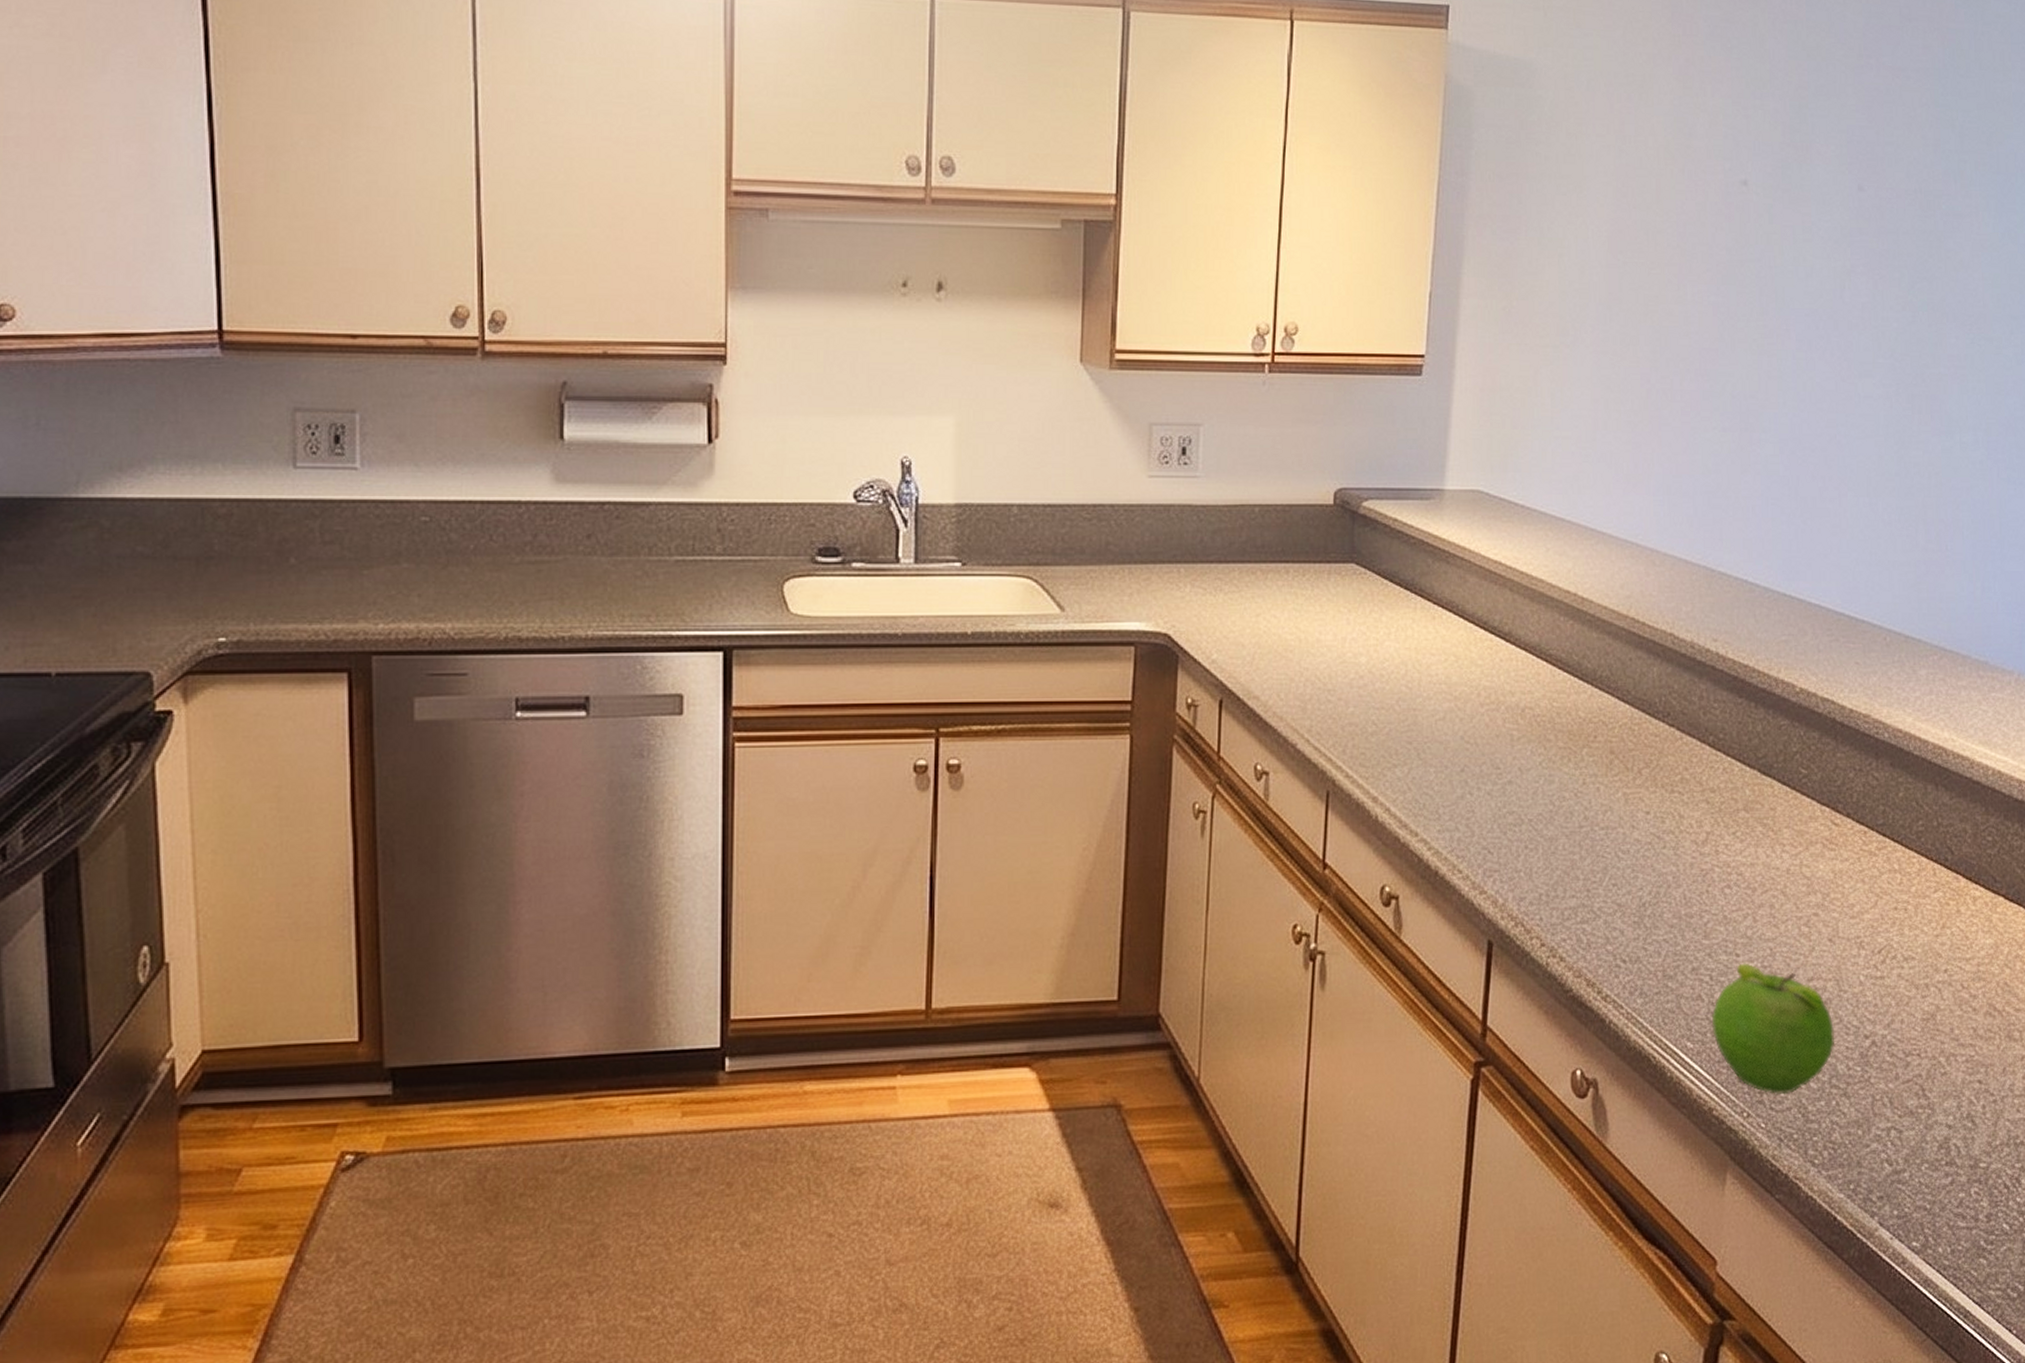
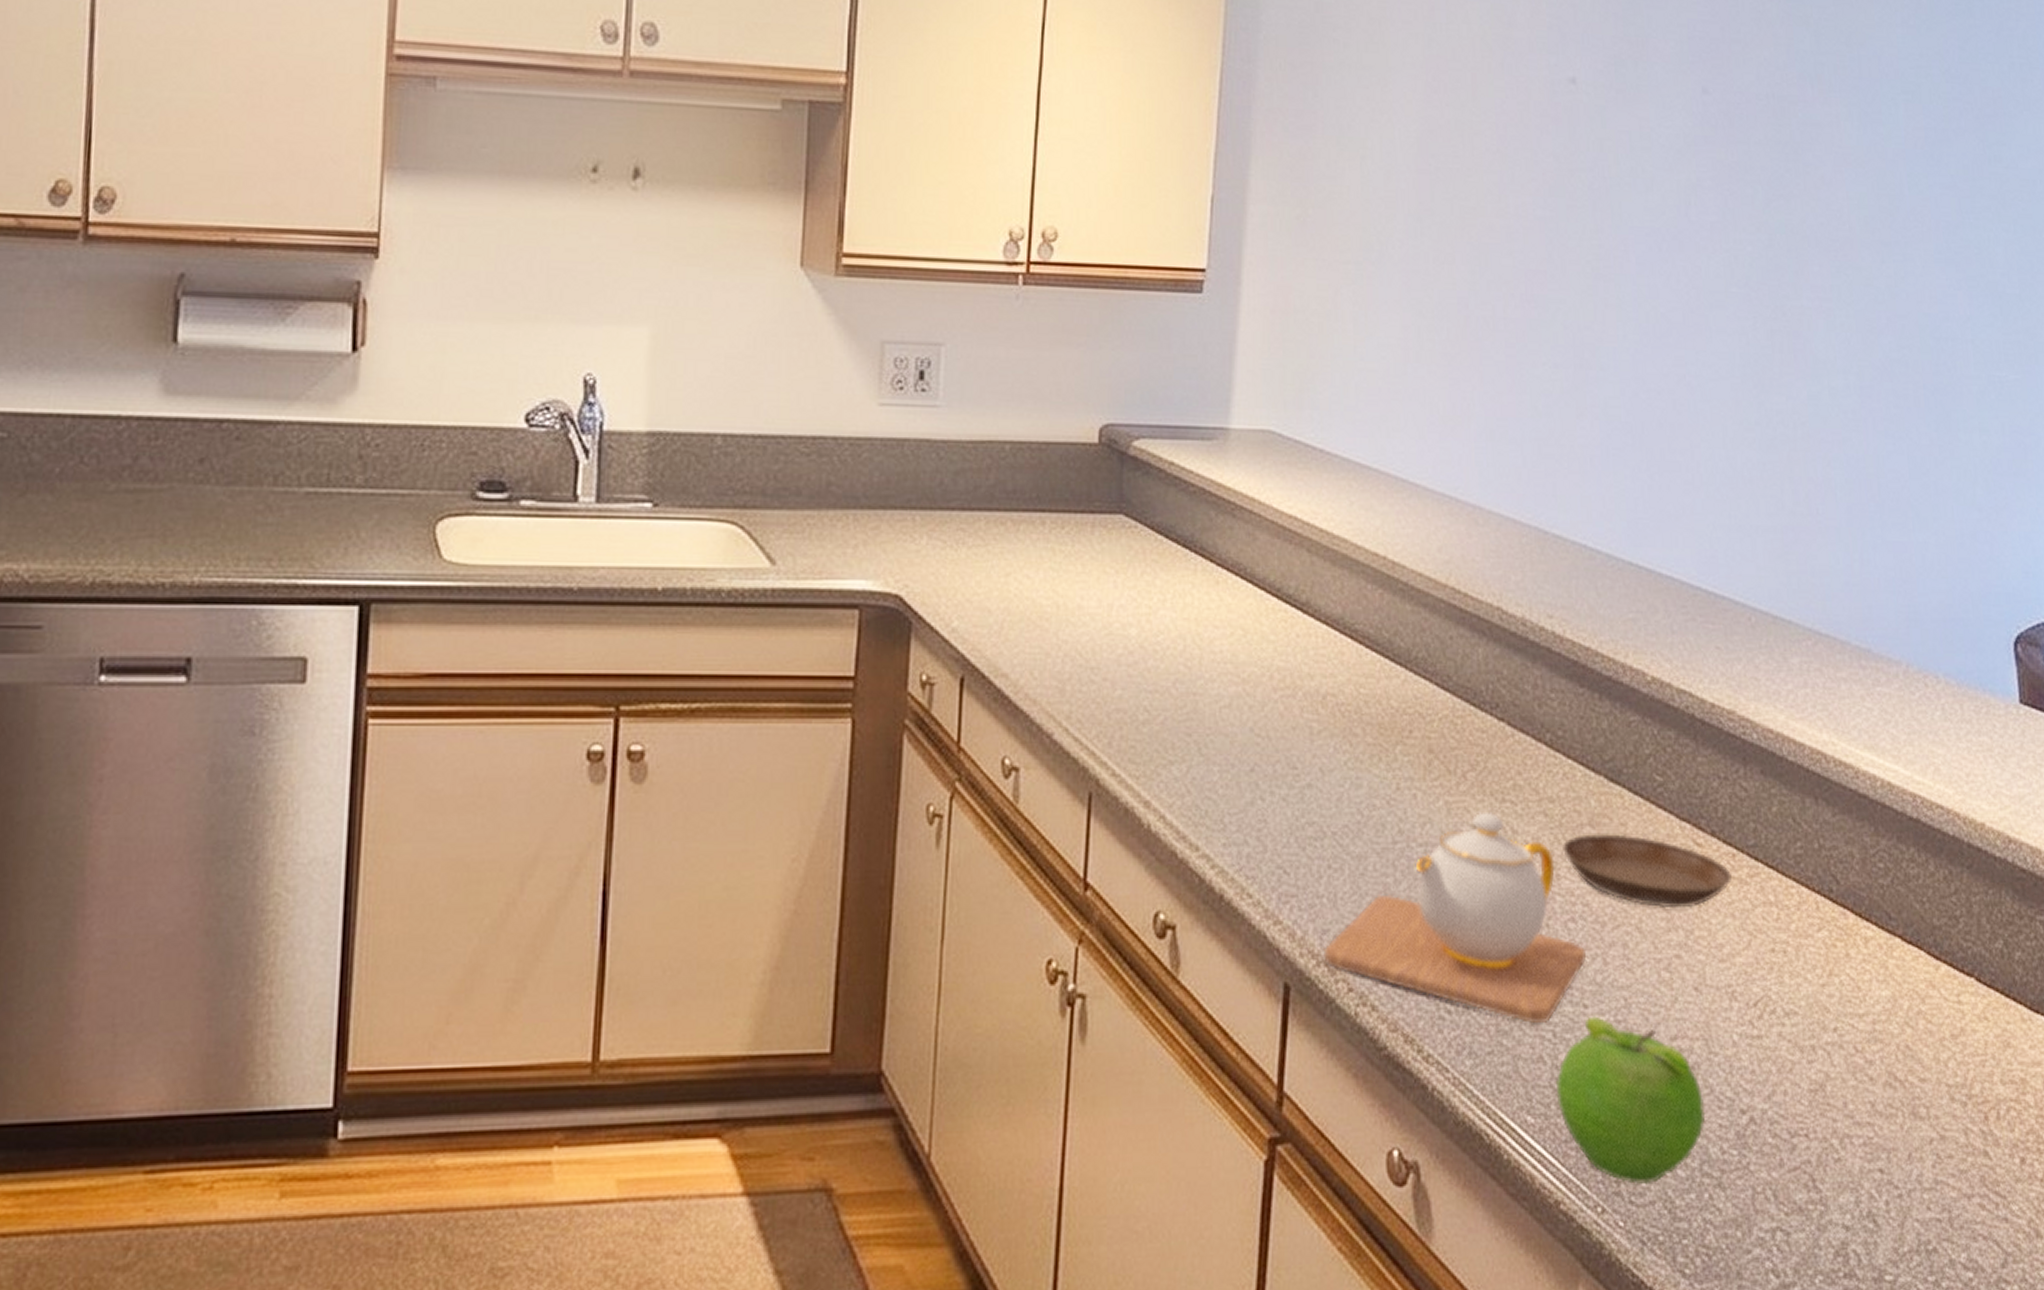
teapot: none [1520,800,1740,970] -> present [1323,811,1587,1025]
saucer: none [1720,817,1864,877] -> present [1561,834,1733,909]

